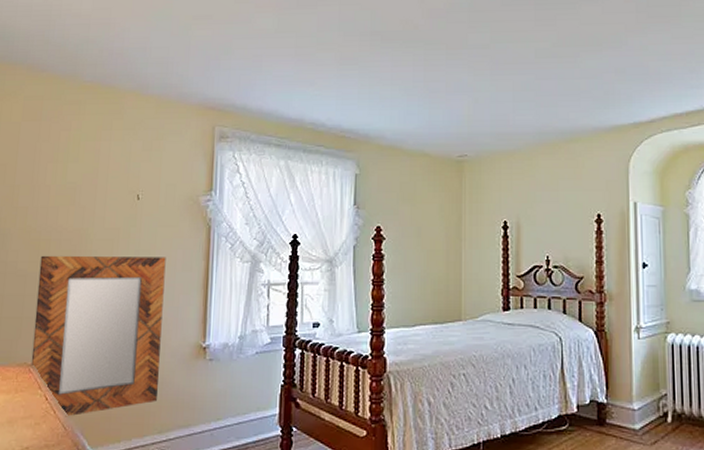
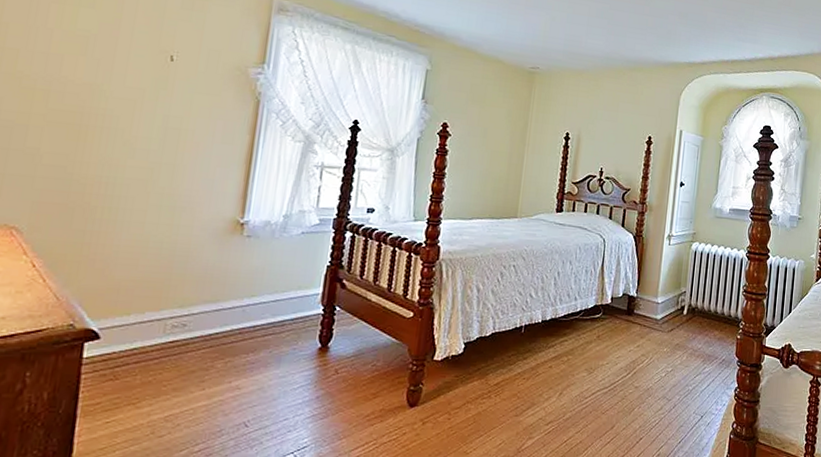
home mirror: present [30,255,166,417] -> none [13,107,203,287]

